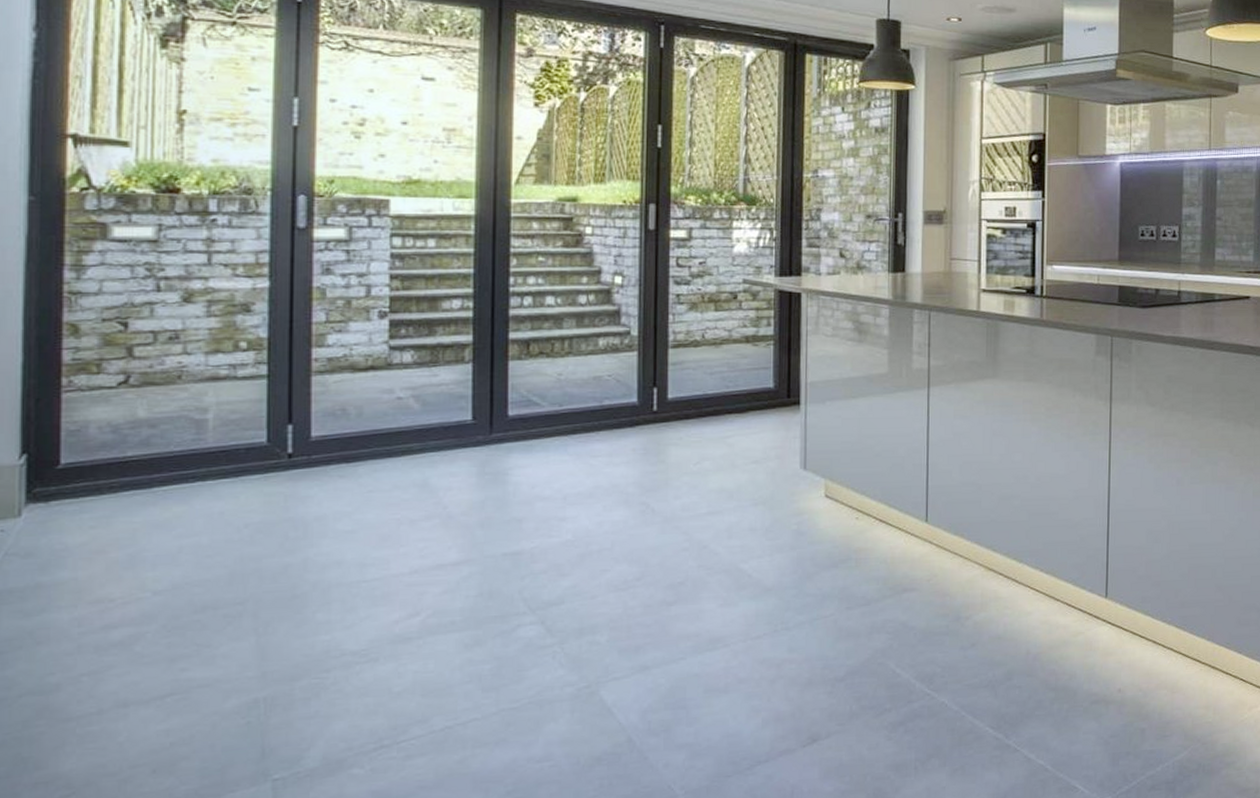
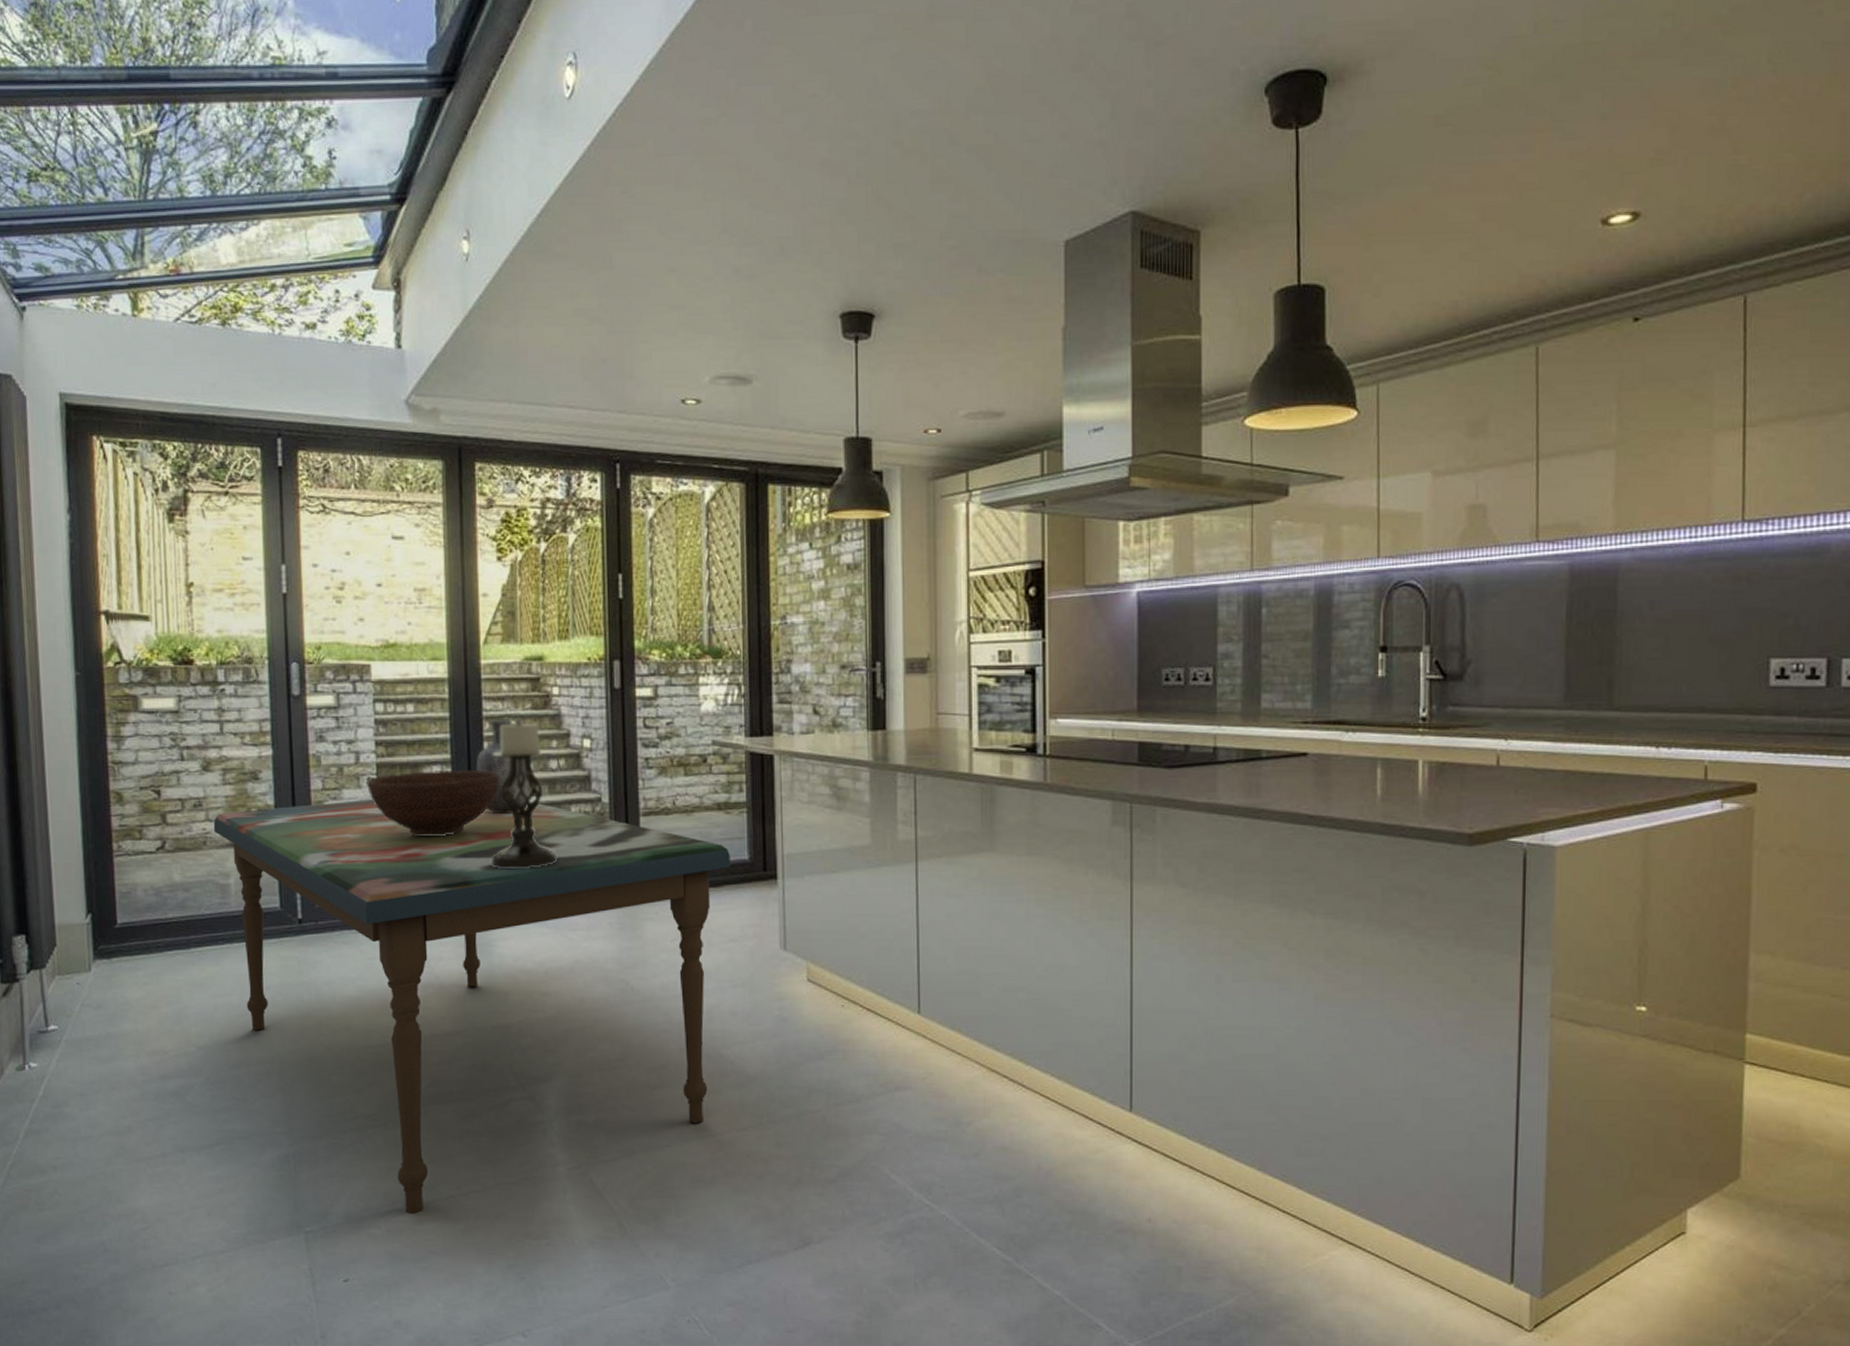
dining table: none [191,332,756,750] -> present [213,799,730,1214]
fruit bowl: none [377,303,526,369] -> present [367,769,501,837]
vase: none [500,254,557,346] -> present [476,717,530,813]
candle holder: none [511,256,581,400] -> present [491,719,557,870]

